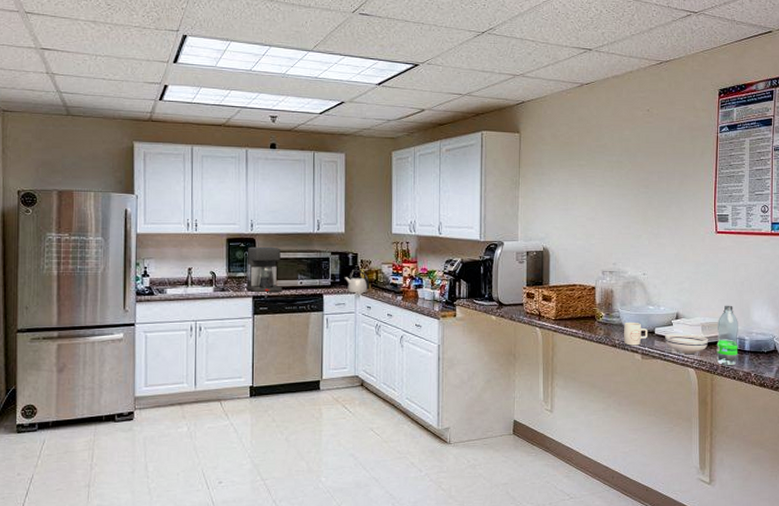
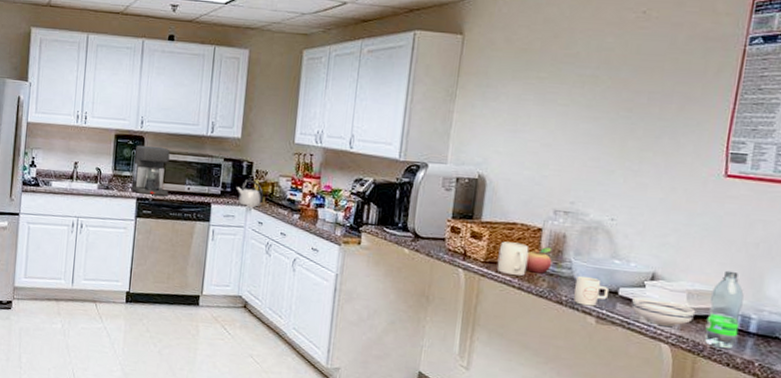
mug: none [565,301,587,328] -> present [496,241,530,277]
fruit: none [586,302,605,325] -> present [525,247,552,275]

